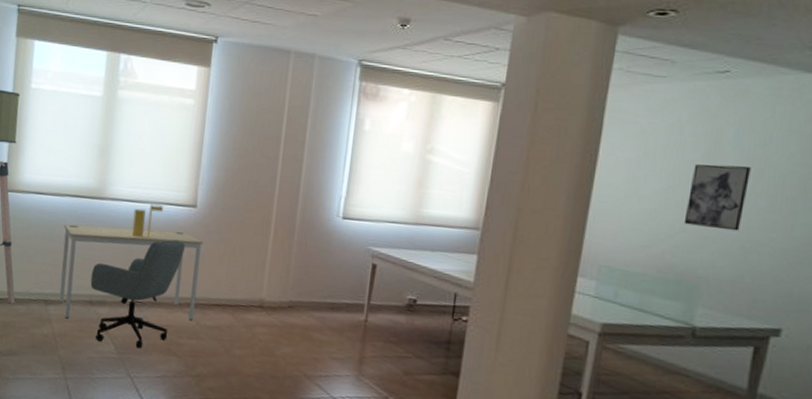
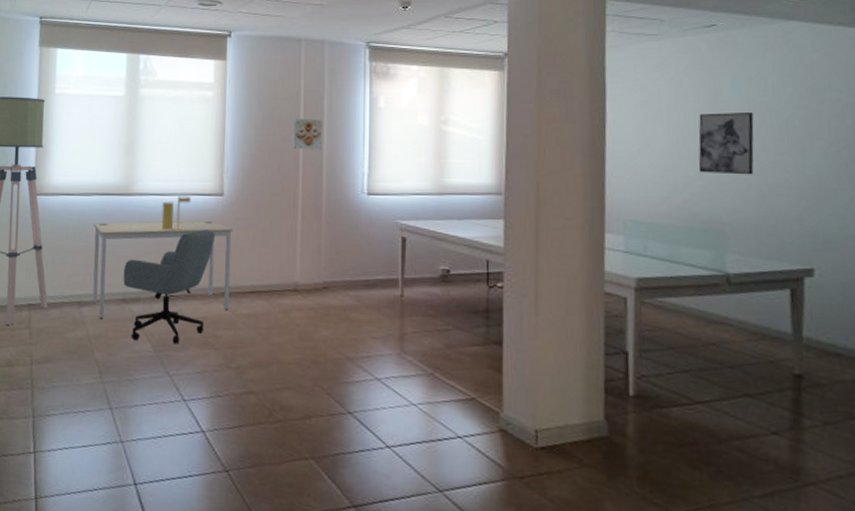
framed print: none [270,135,304,169] -> present [292,119,322,150]

